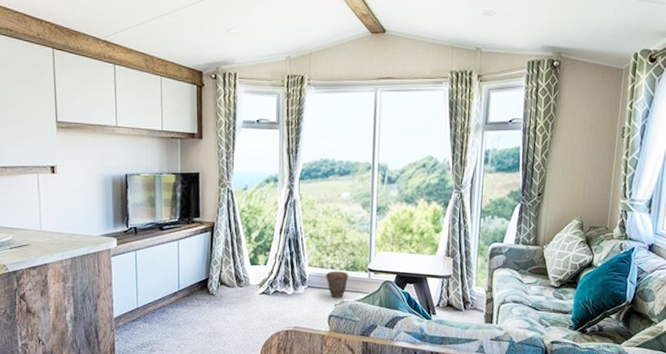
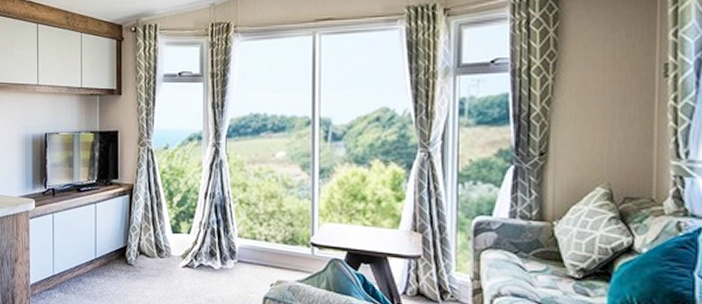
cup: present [325,271,349,298] -> none [258,243,288,277]

